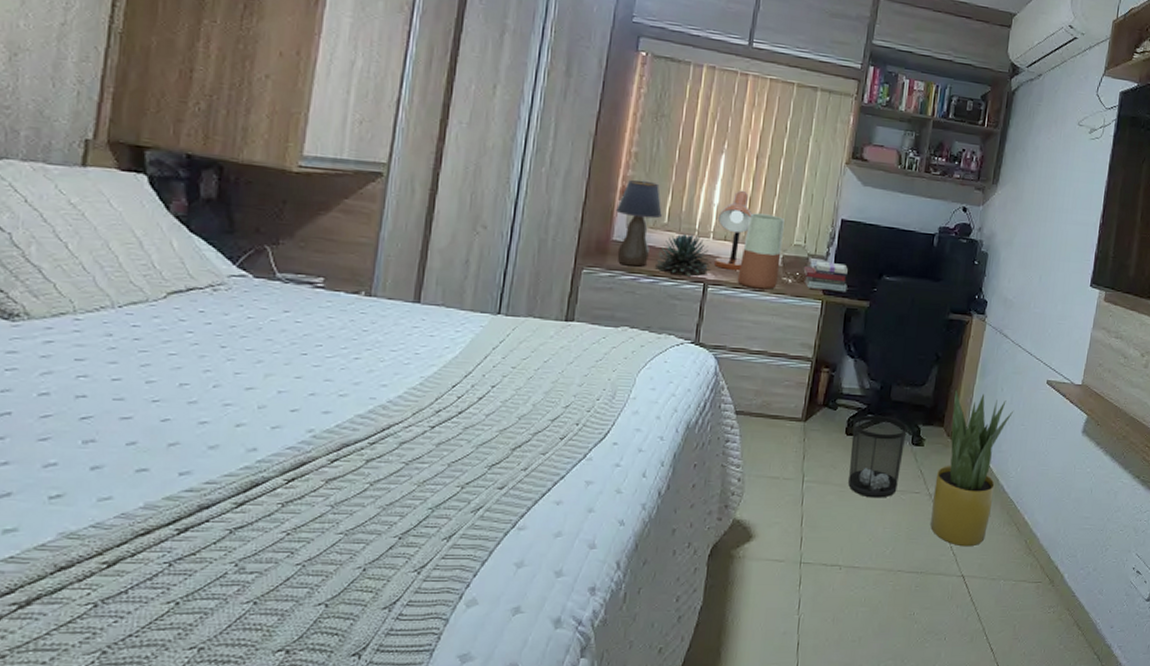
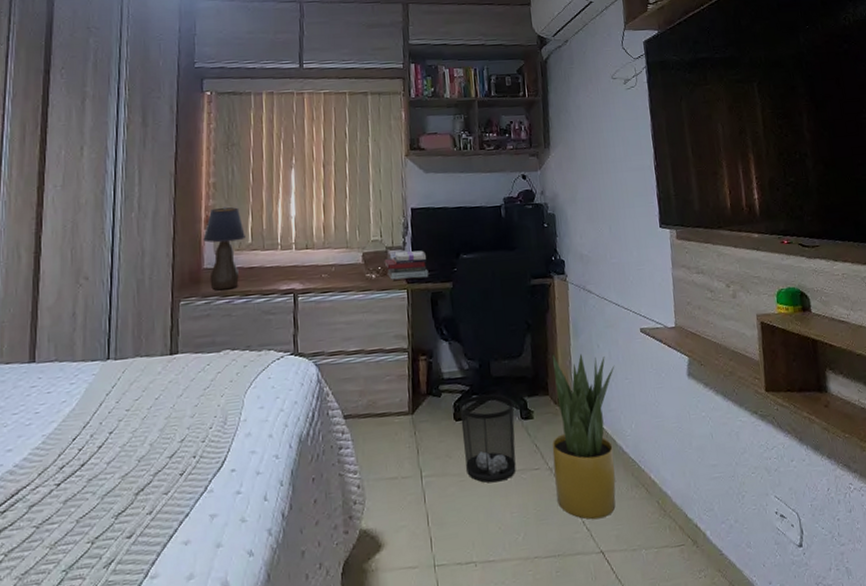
succulent plant: present [655,233,711,276] -> none [246,248,298,291]
desk lamp: present [714,190,752,270] -> none [296,198,328,277]
vase: present [737,213,785,290] -> none [324,216,362,291]

